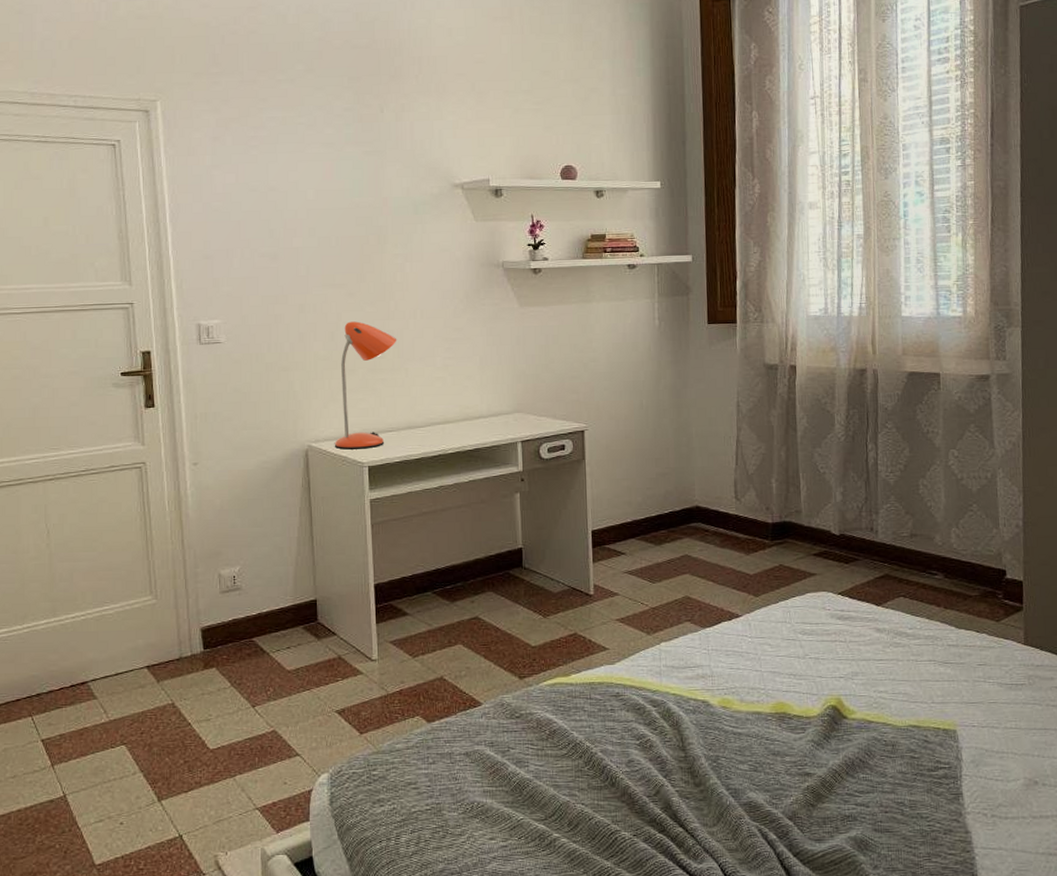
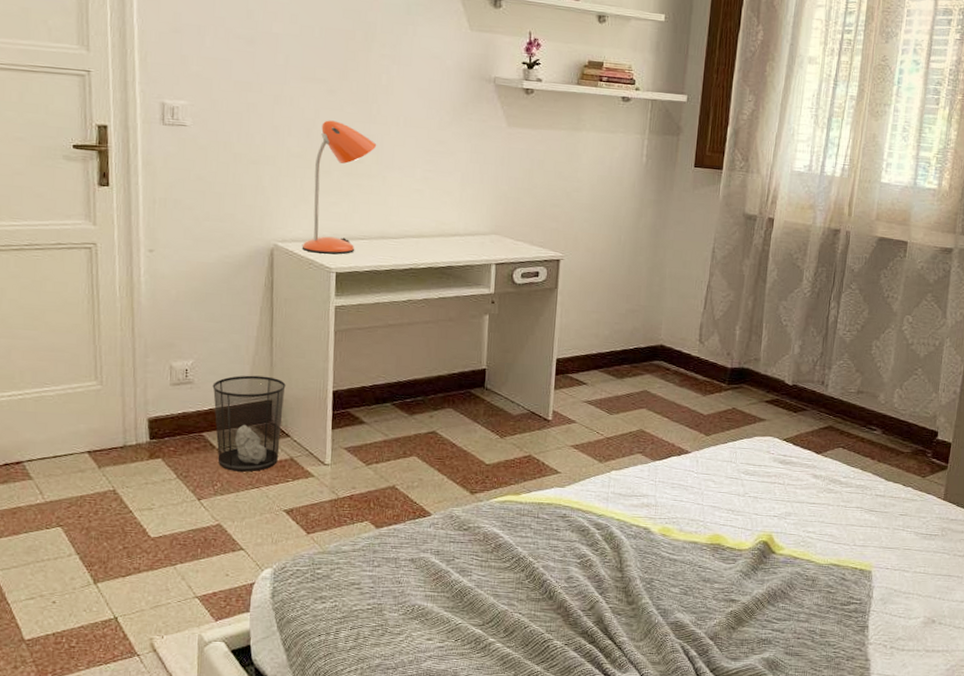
waste bin: none [259,576,329,675] -> present [212,375,286,472]

